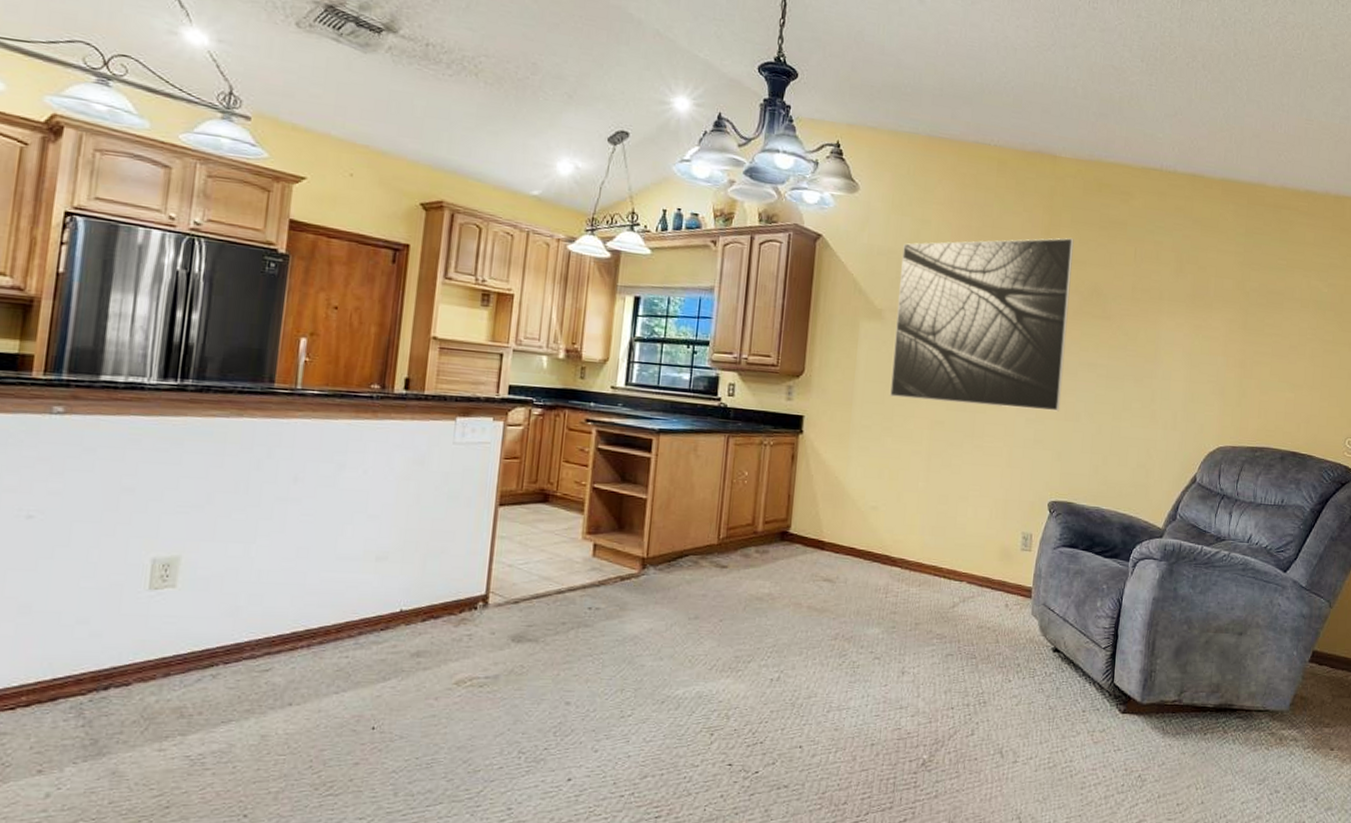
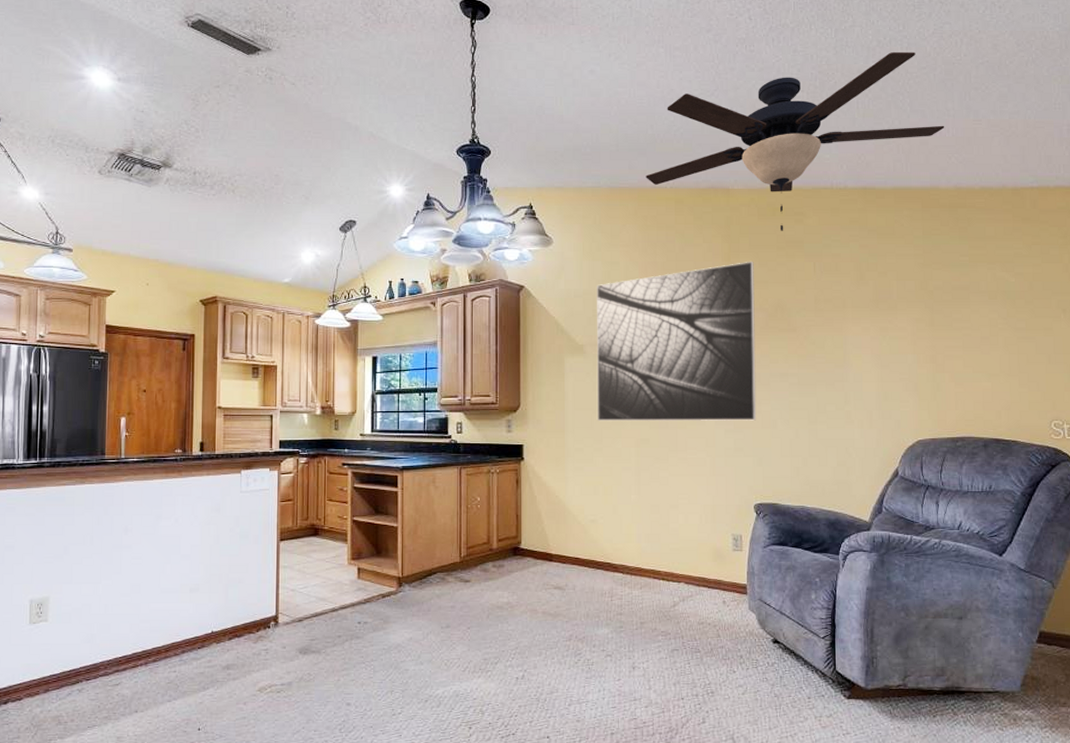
ceiling fan: none [969,34,1278,210] -> present [646,51,945,231]

